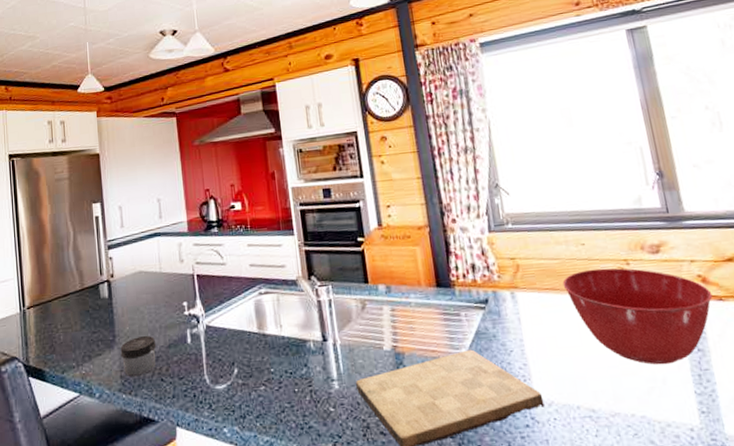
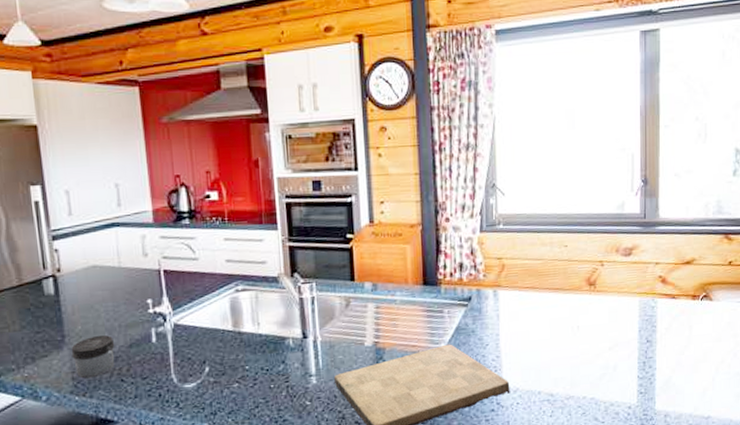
mixing bowl: present [562,268,713,365] -> none [542,268,668,355]

